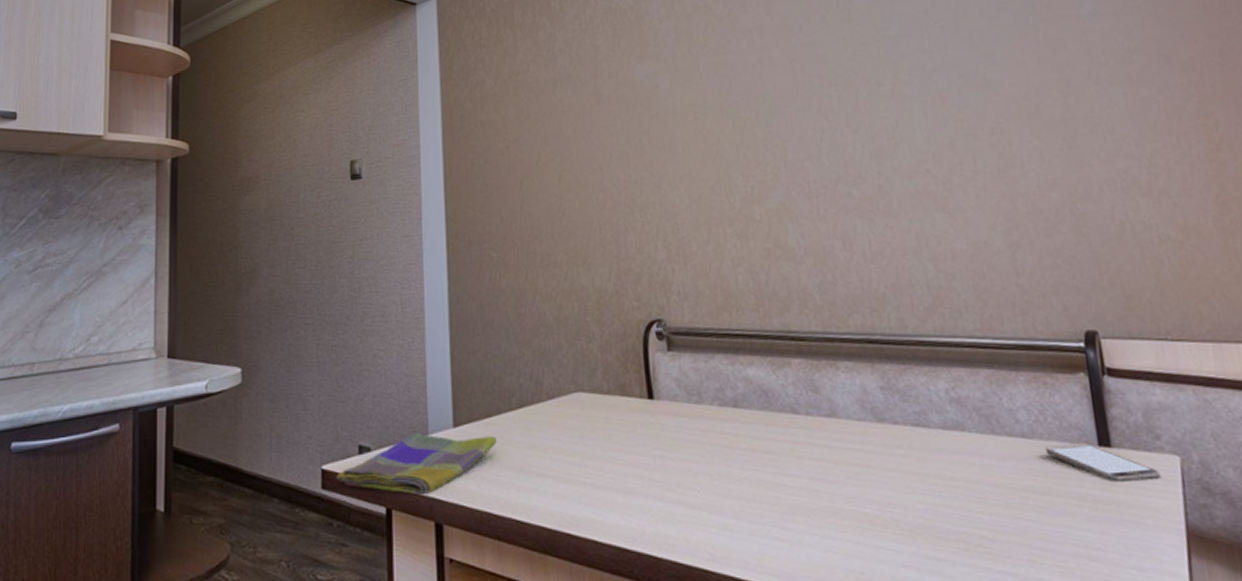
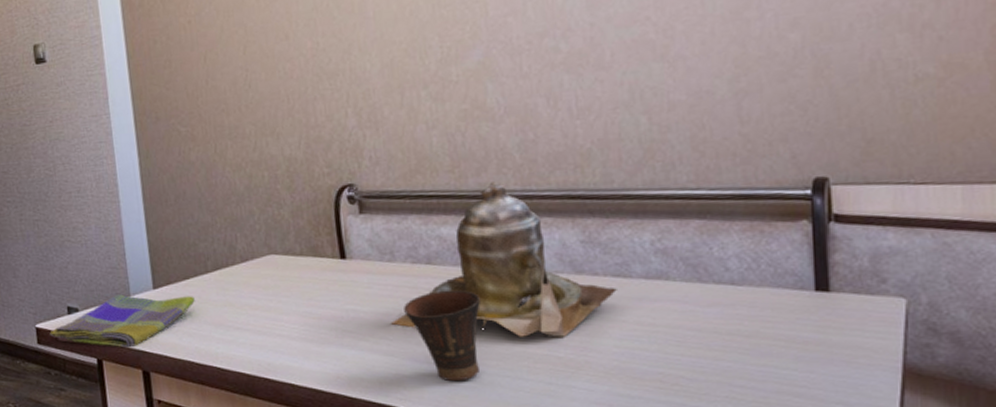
teapot: none [698,322,917,491] -> present [391,181,617,337]
cup: none [711,436,788,540] -> present [404,289,480,382]
smartphone: present [1045,443,1161,481] -> none [755,288,882,324]

